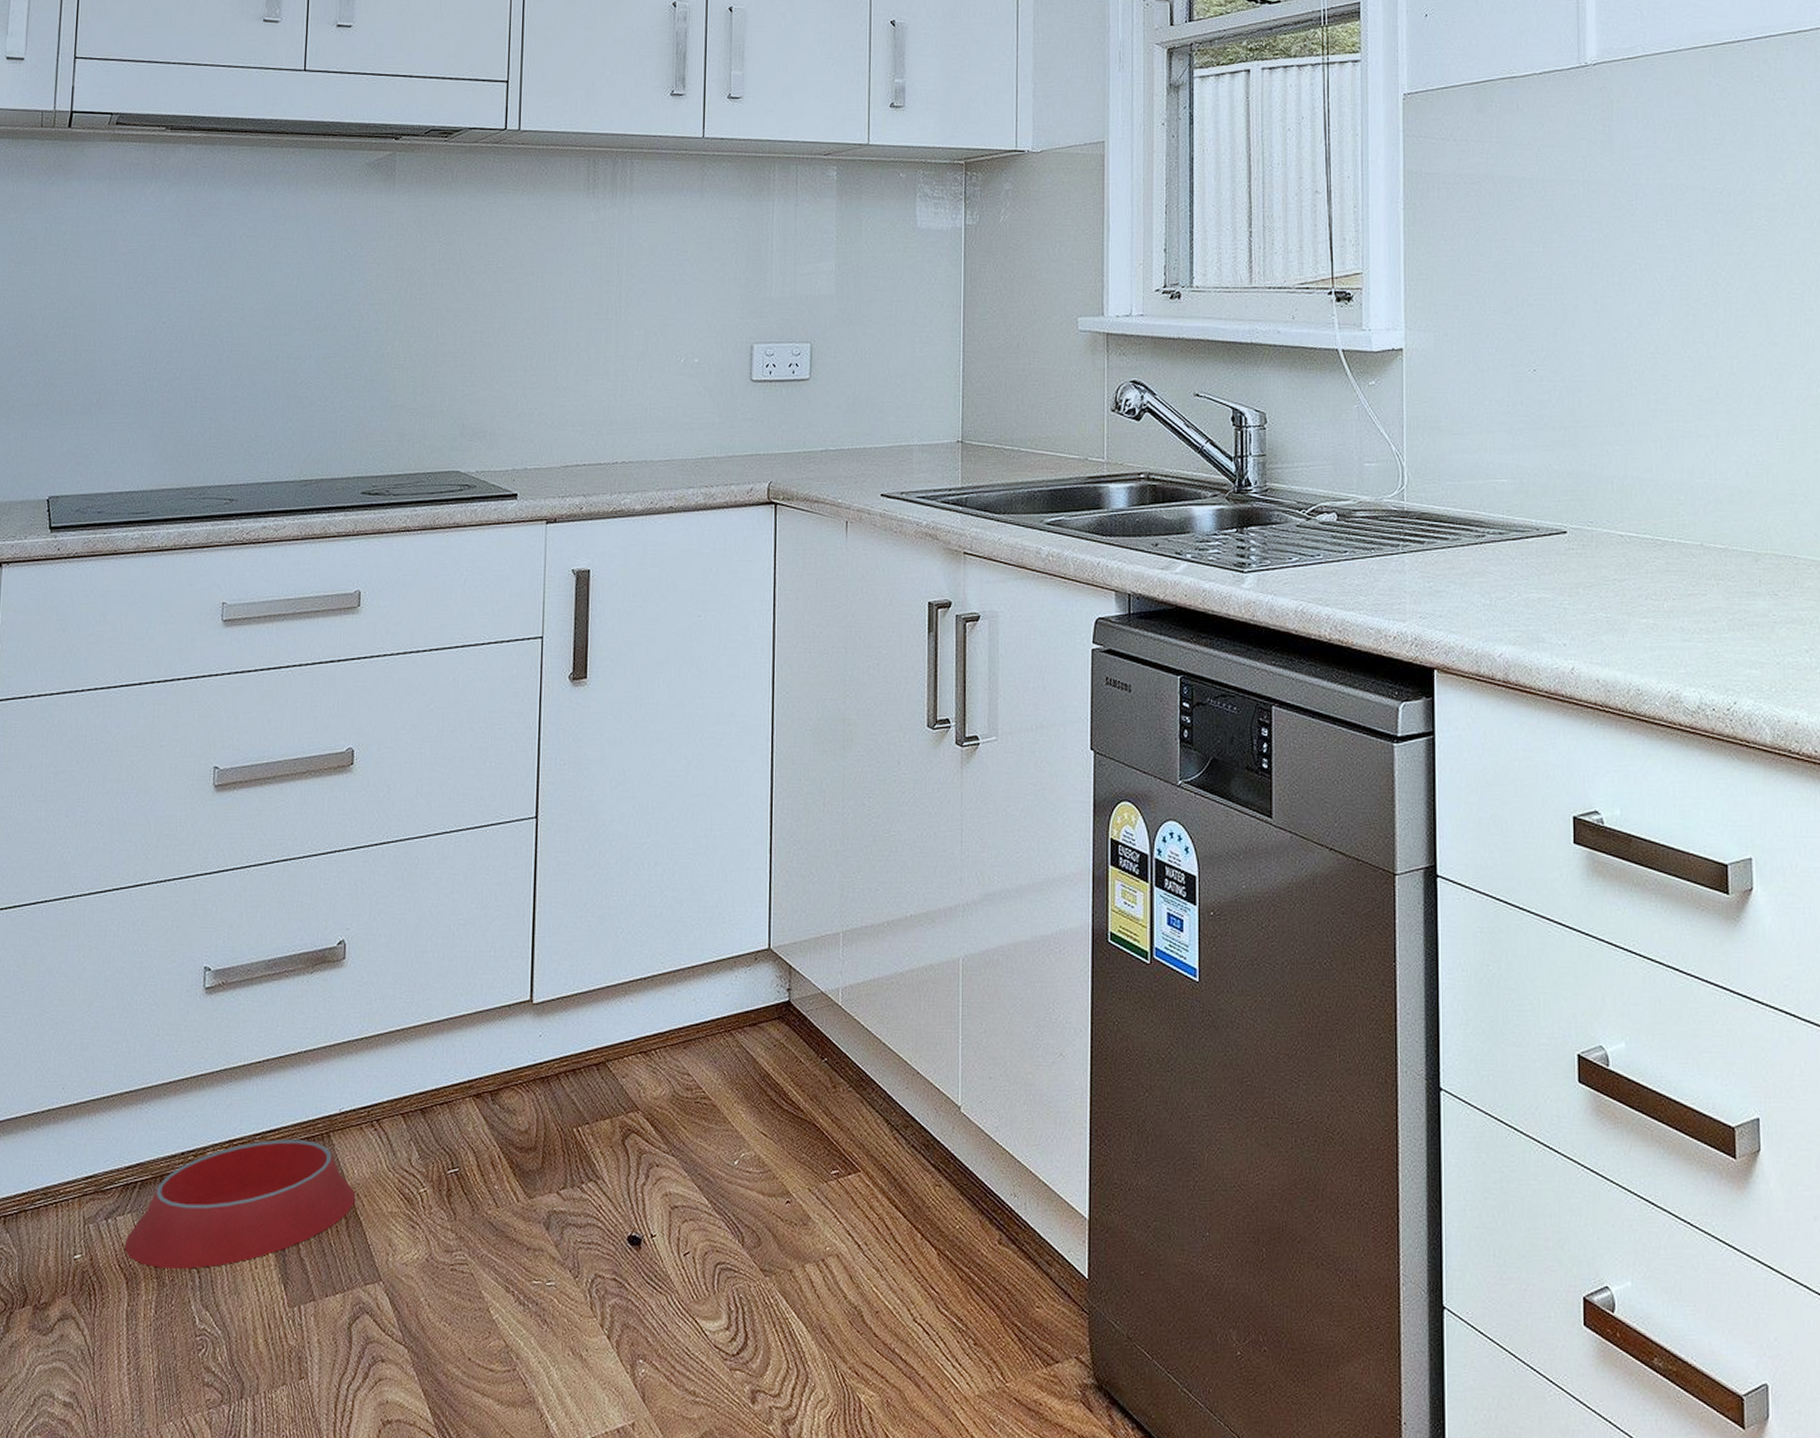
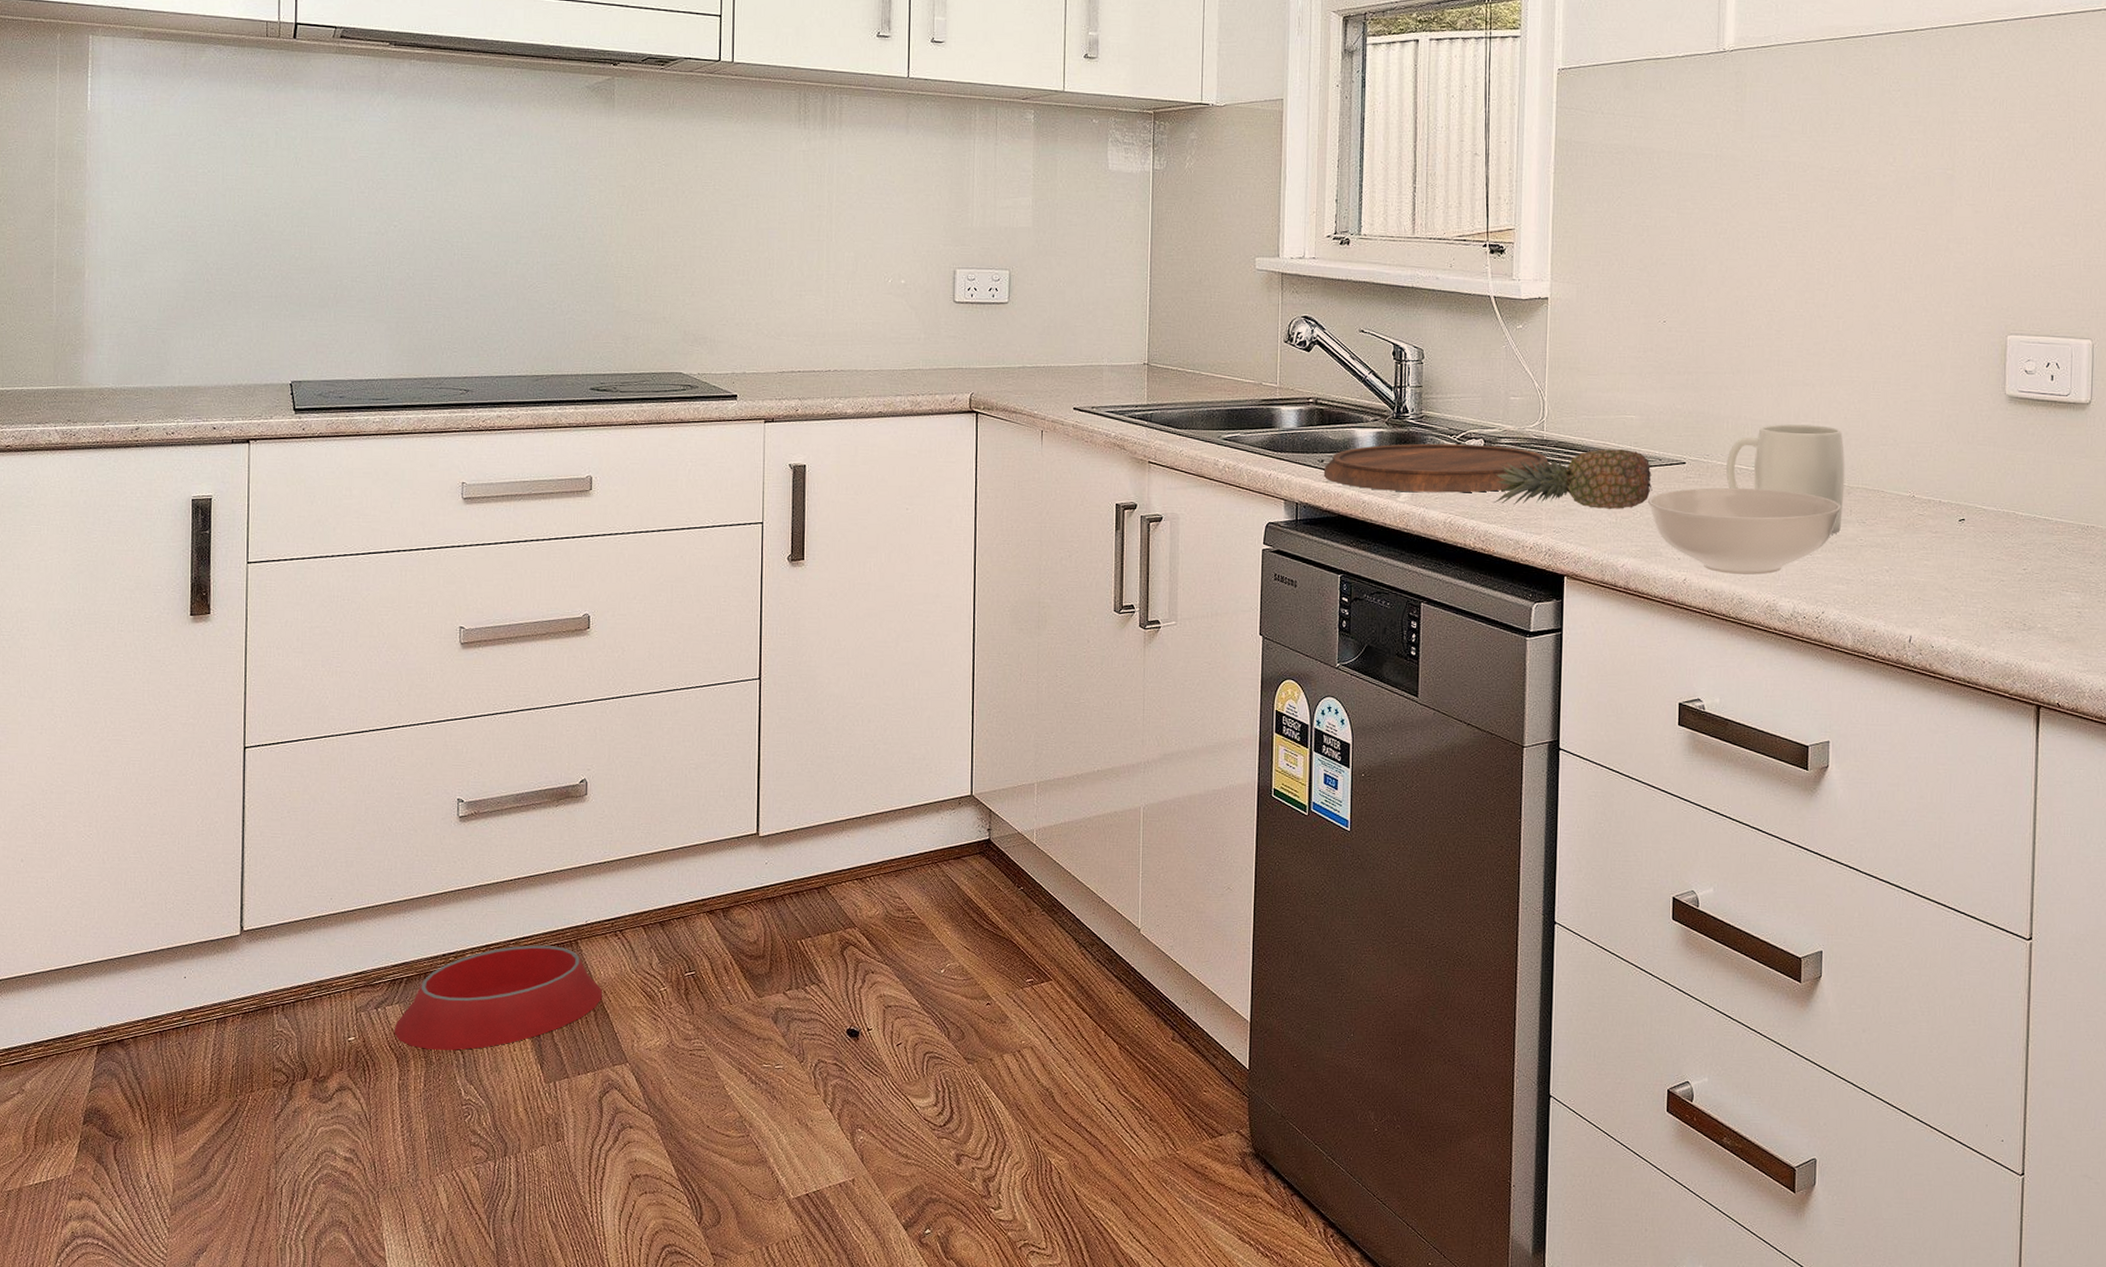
cutting board: none [1158,520,1415,576] -> present [1323,443,1552,493]
fruit: none [1350,519,1530,590] -> present [1494,449,1652,510]
bowl: none [1526,558,1749,660] -> present [1648,487,1841,575]
mug: none [1613,483,1751,610] -> present [1726,424,1845,534]

